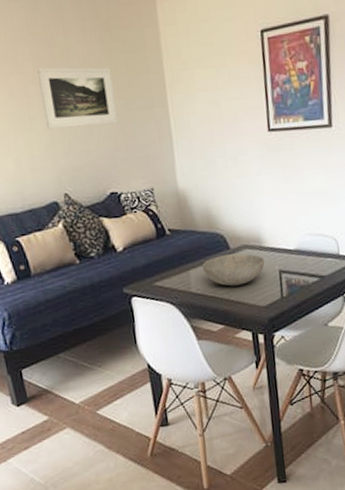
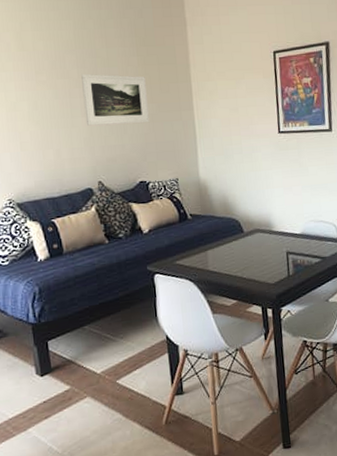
bowl: present [202,253,265,287] -> none [219,236,274,266]

